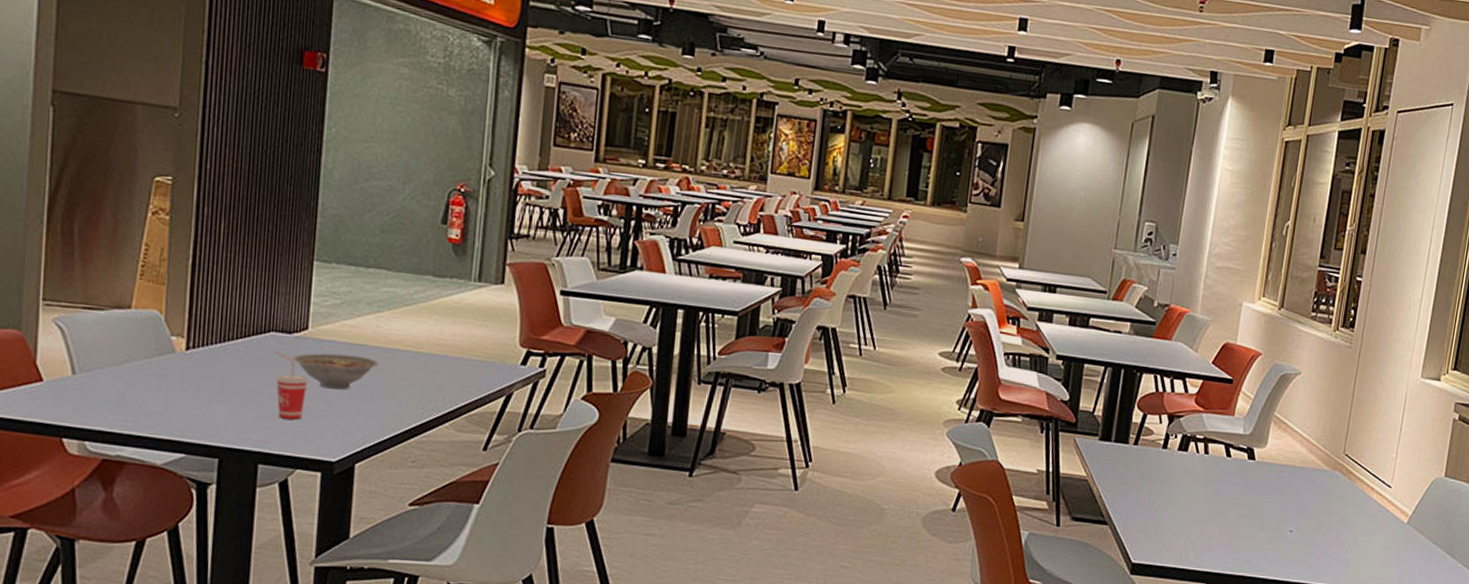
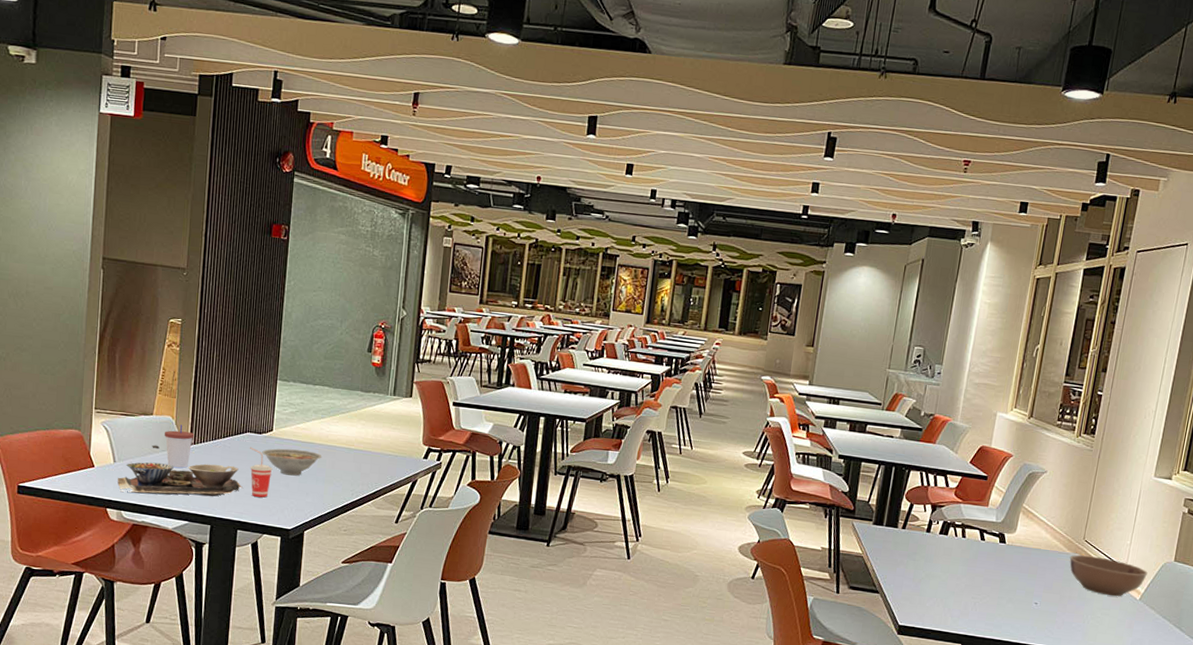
food tray: none [79,349,265,419] -> present [117,445,243,496]
cup: none [149,321,194,382] -> present [165,424,195,468]
bowl: none [1328,471,1416,520] -> present [1069,554,1148,596]

